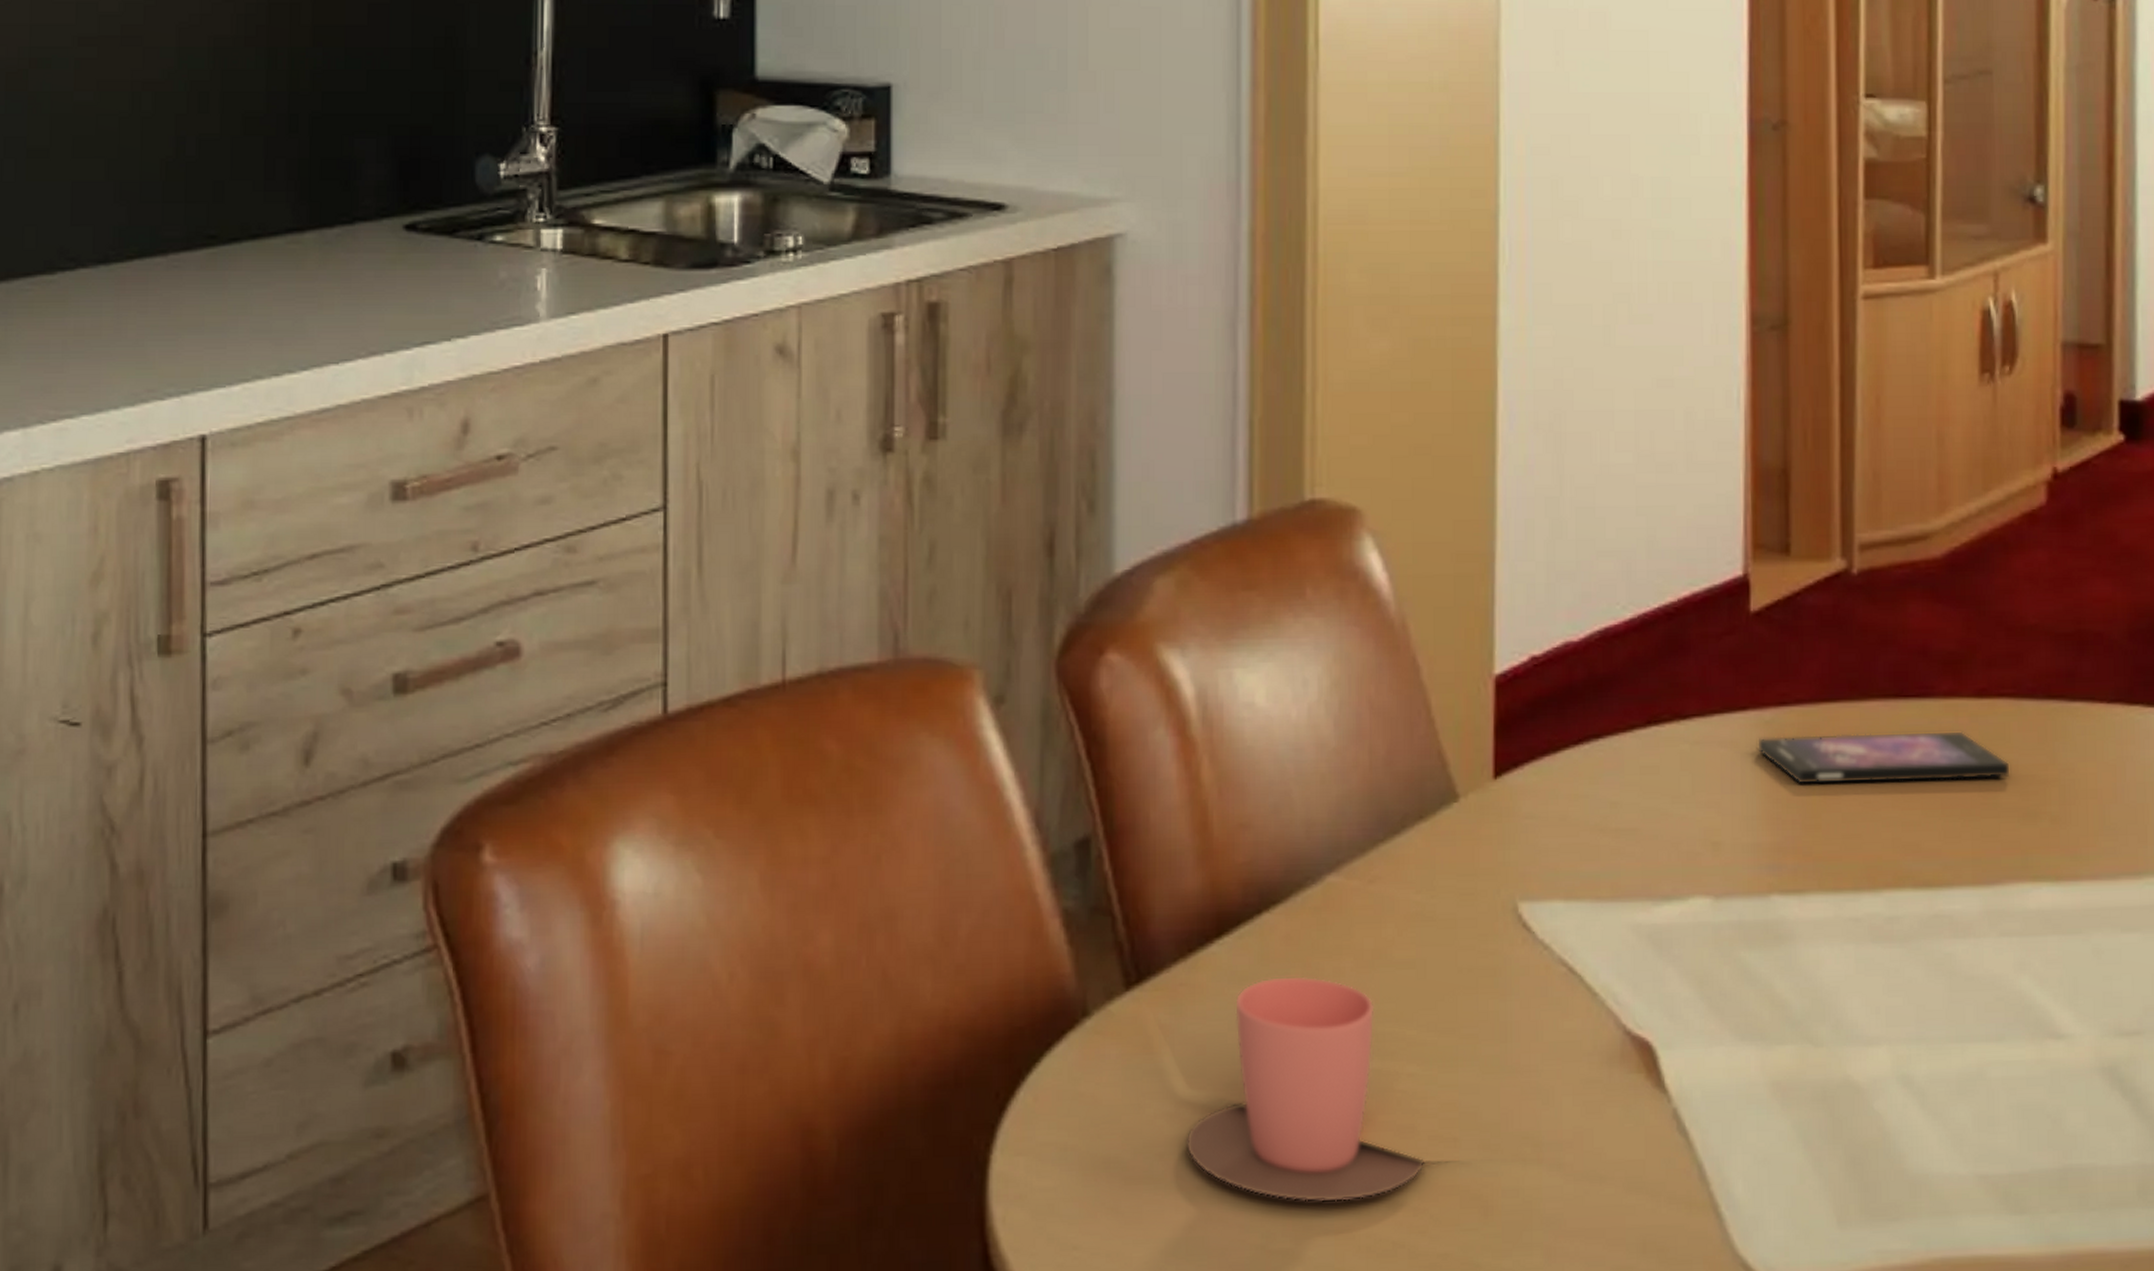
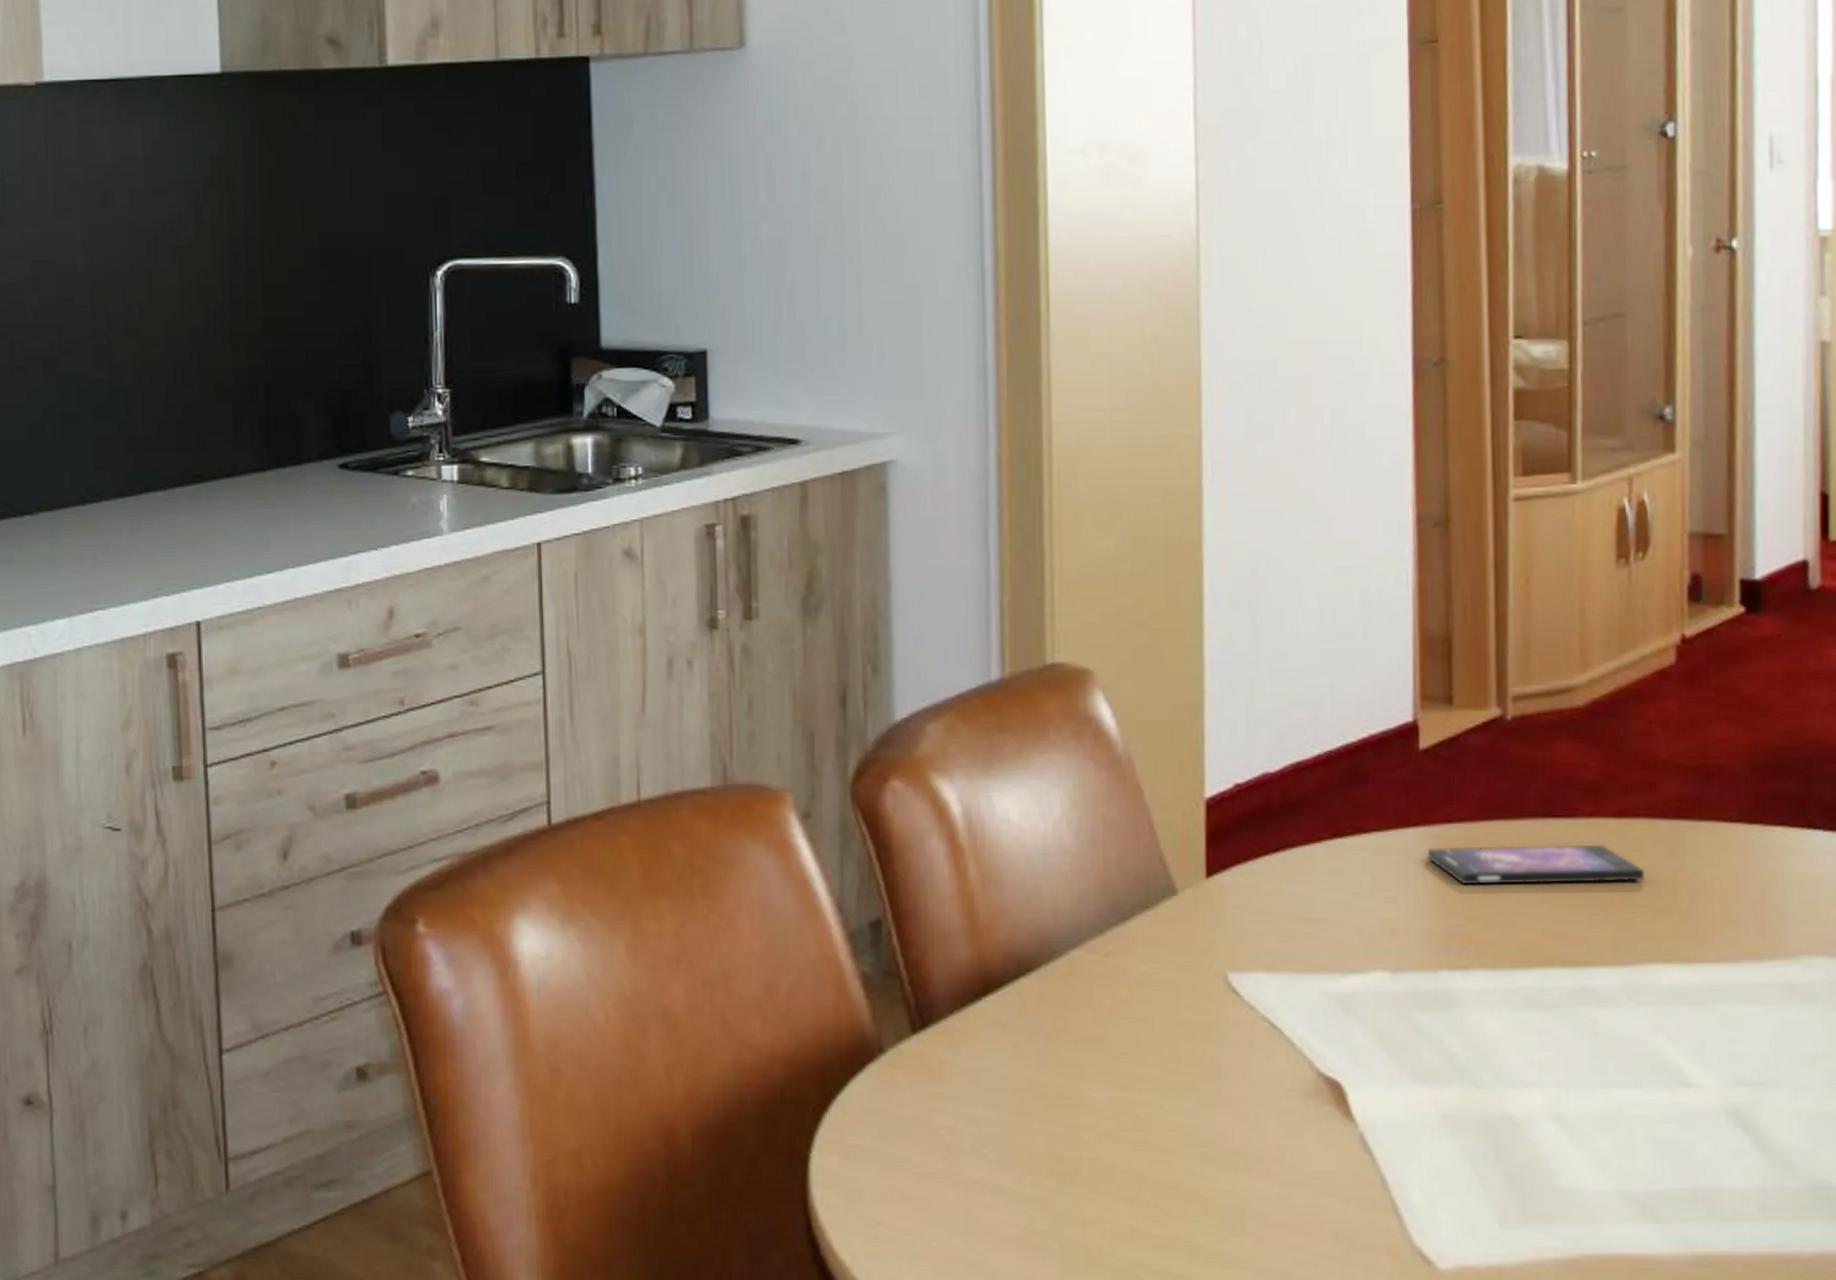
cup: present [1185,975,1425,1202] -> none [963,1025,1156,1196]

